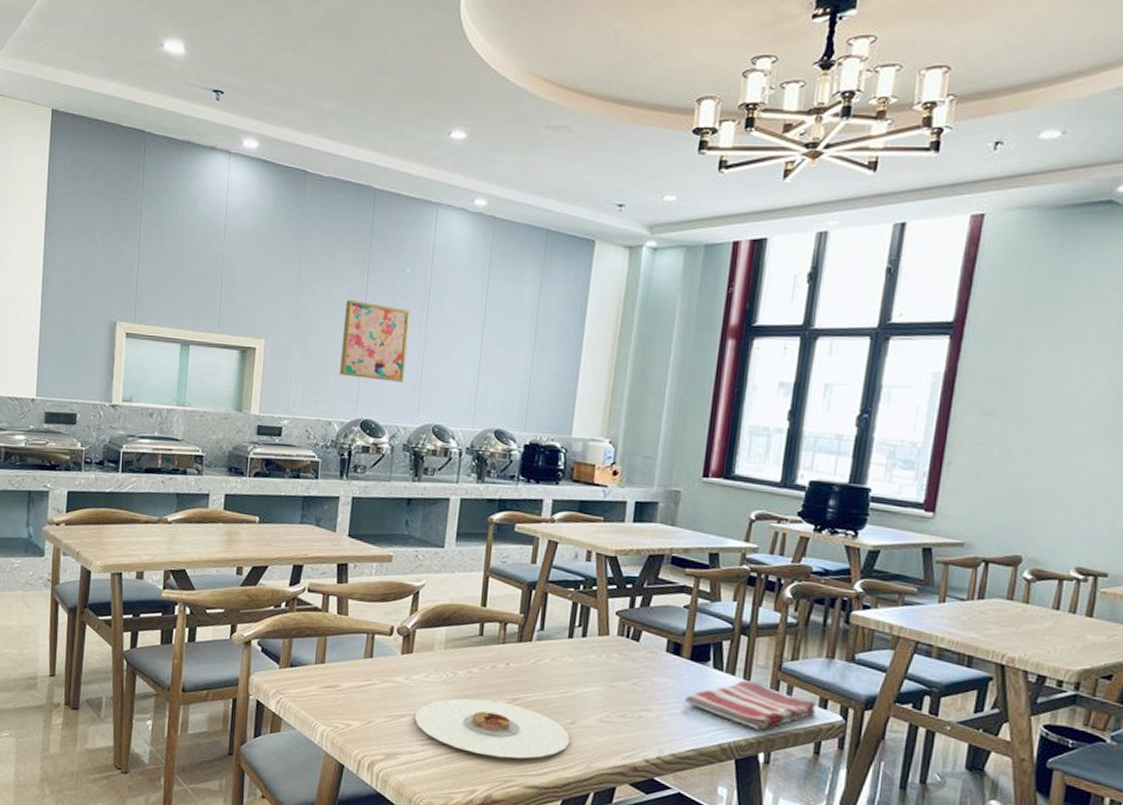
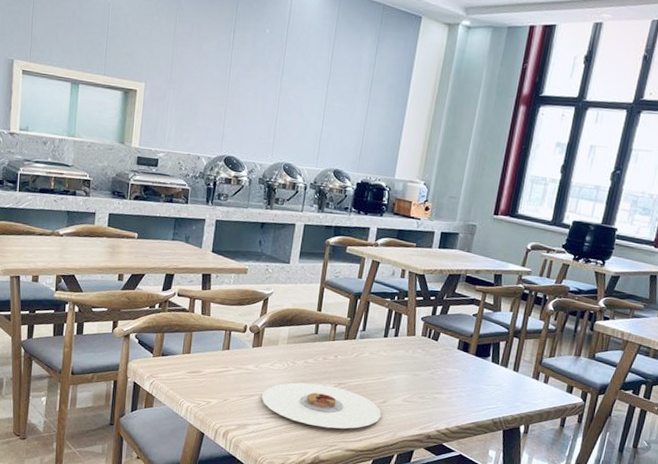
wall art: present [340,299,411,382] -> none [208,53,269,126]
dish towel: present [685,680,817,730] -> none [469,371,565,409]

